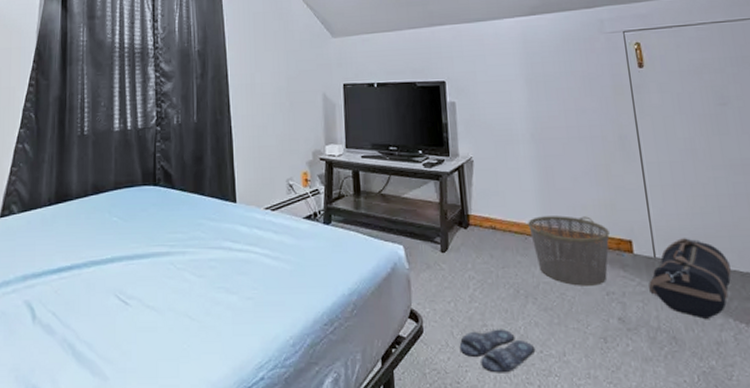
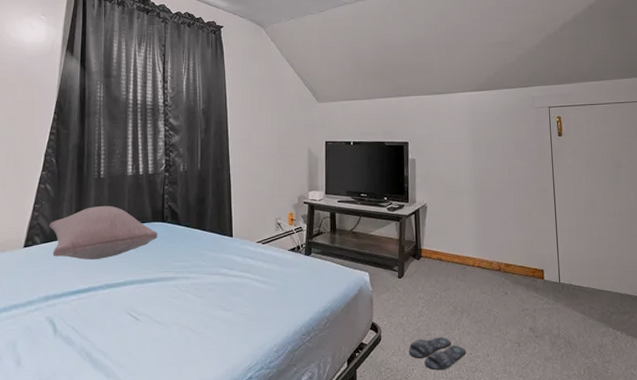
pillow: none [27,166,149,231] -> present [49,205,157,260]
basket: present [528,216,610,286] -> none [467,250,528,304]
duffel bag: present [649,238,731,319] -> none [554,268,614,328]

